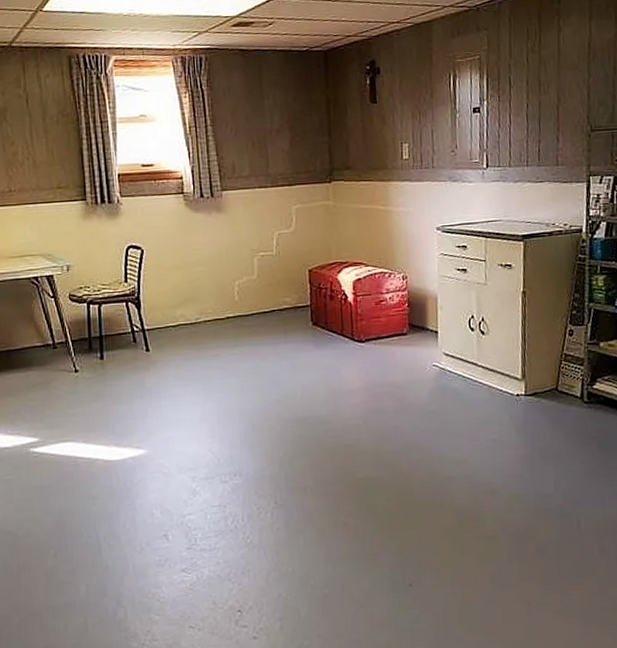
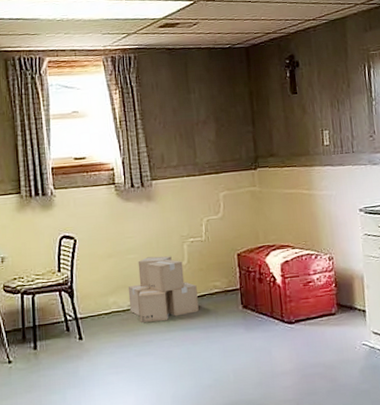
cardboard box: none [196,269,268,336] -> present [128,256,199,323]

